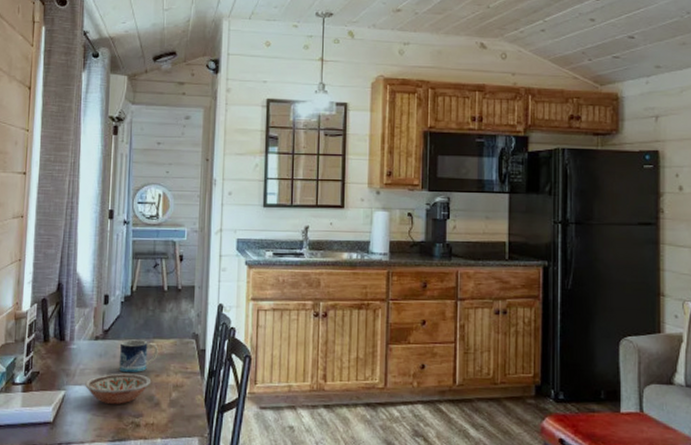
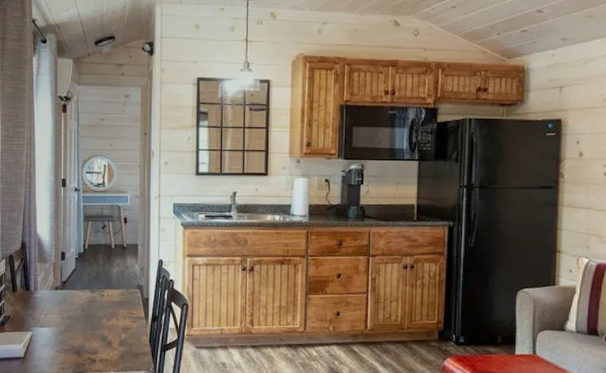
bowl: present [85,373,150,405] -> none [49,317,103,344]
mug: present [118,339,158,373] -> none [76,289,109,318]

